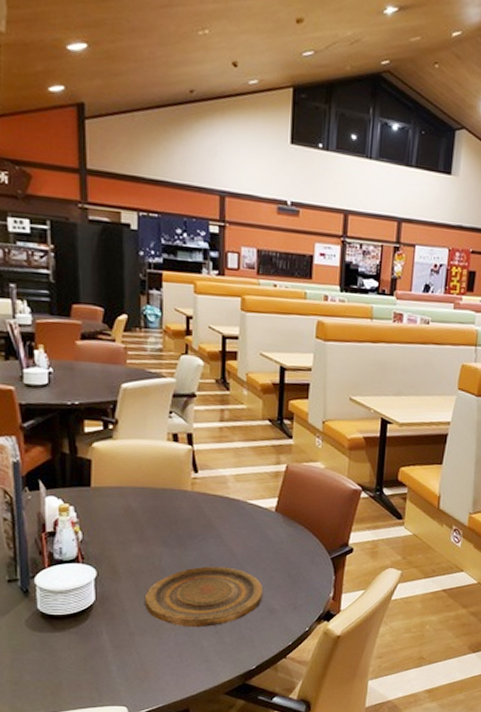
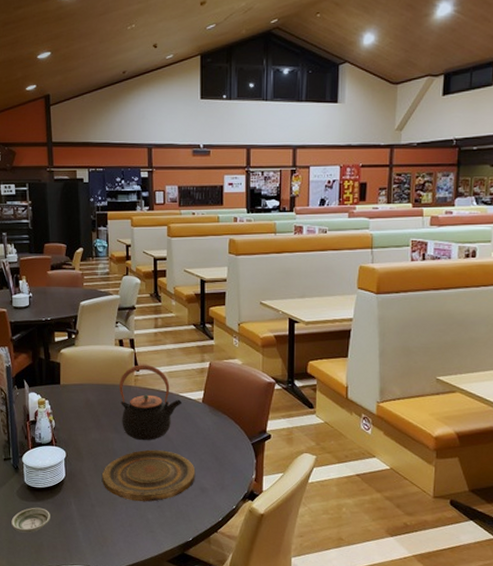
saucer: none [17,639,73,671] -> present [11,507,50,533]
teapot: none [171,465,250,556] -> present [119,364,182,441]

